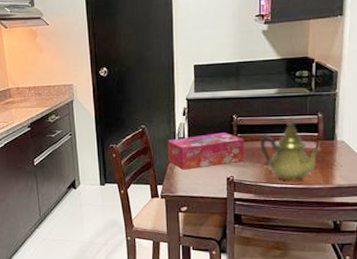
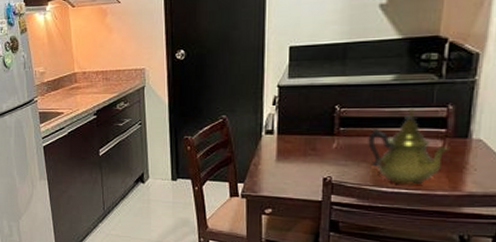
tissue box: present [167,132,244,170] -> none [252,125,348,167]

